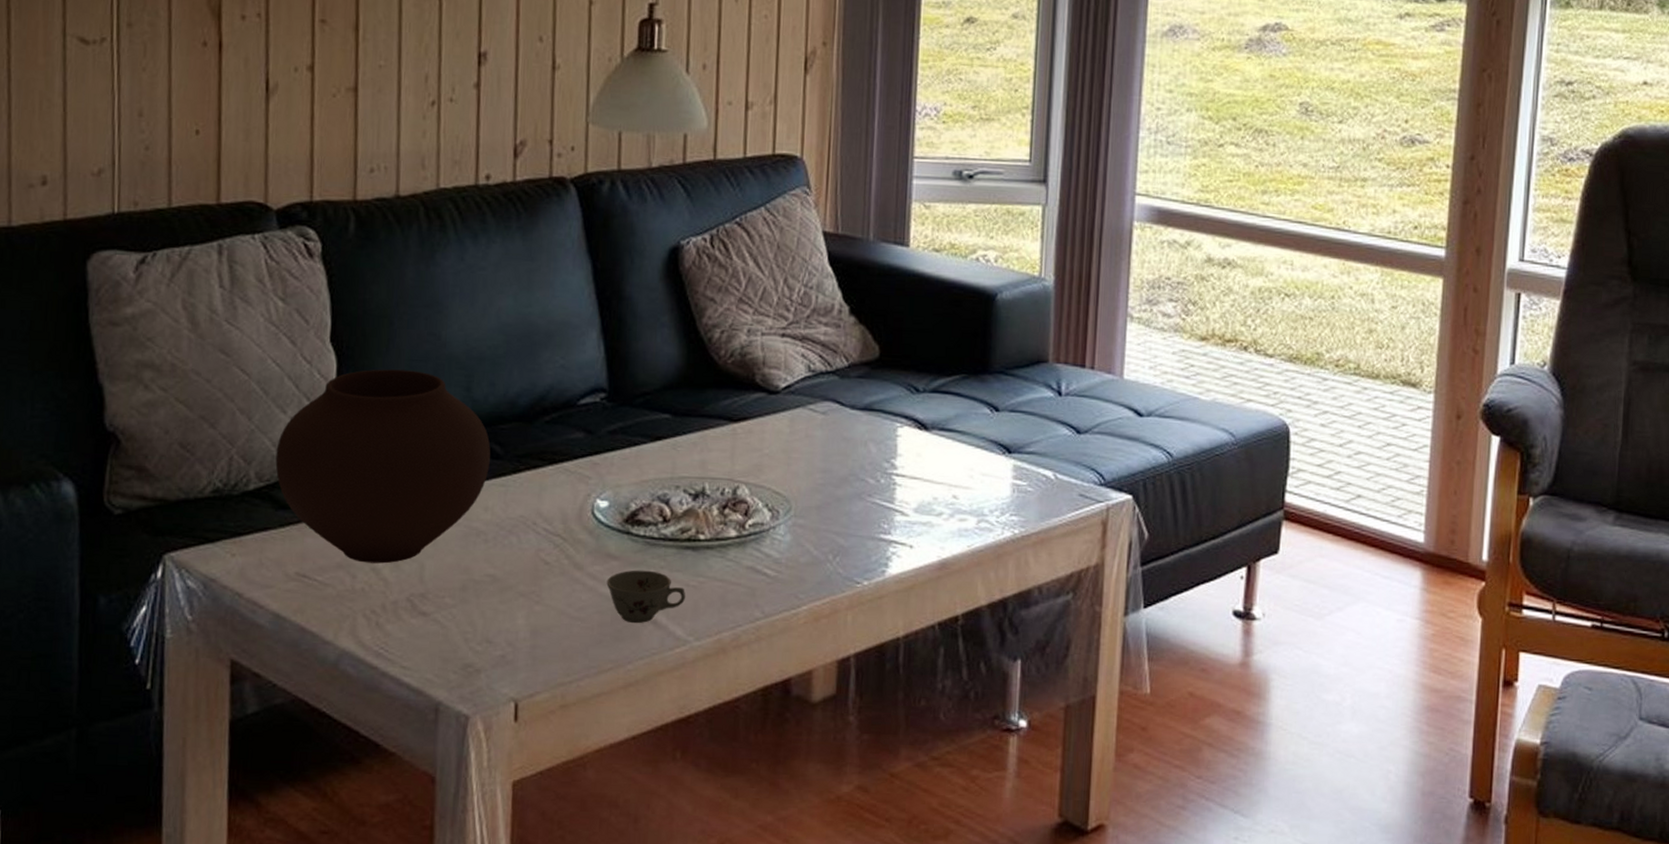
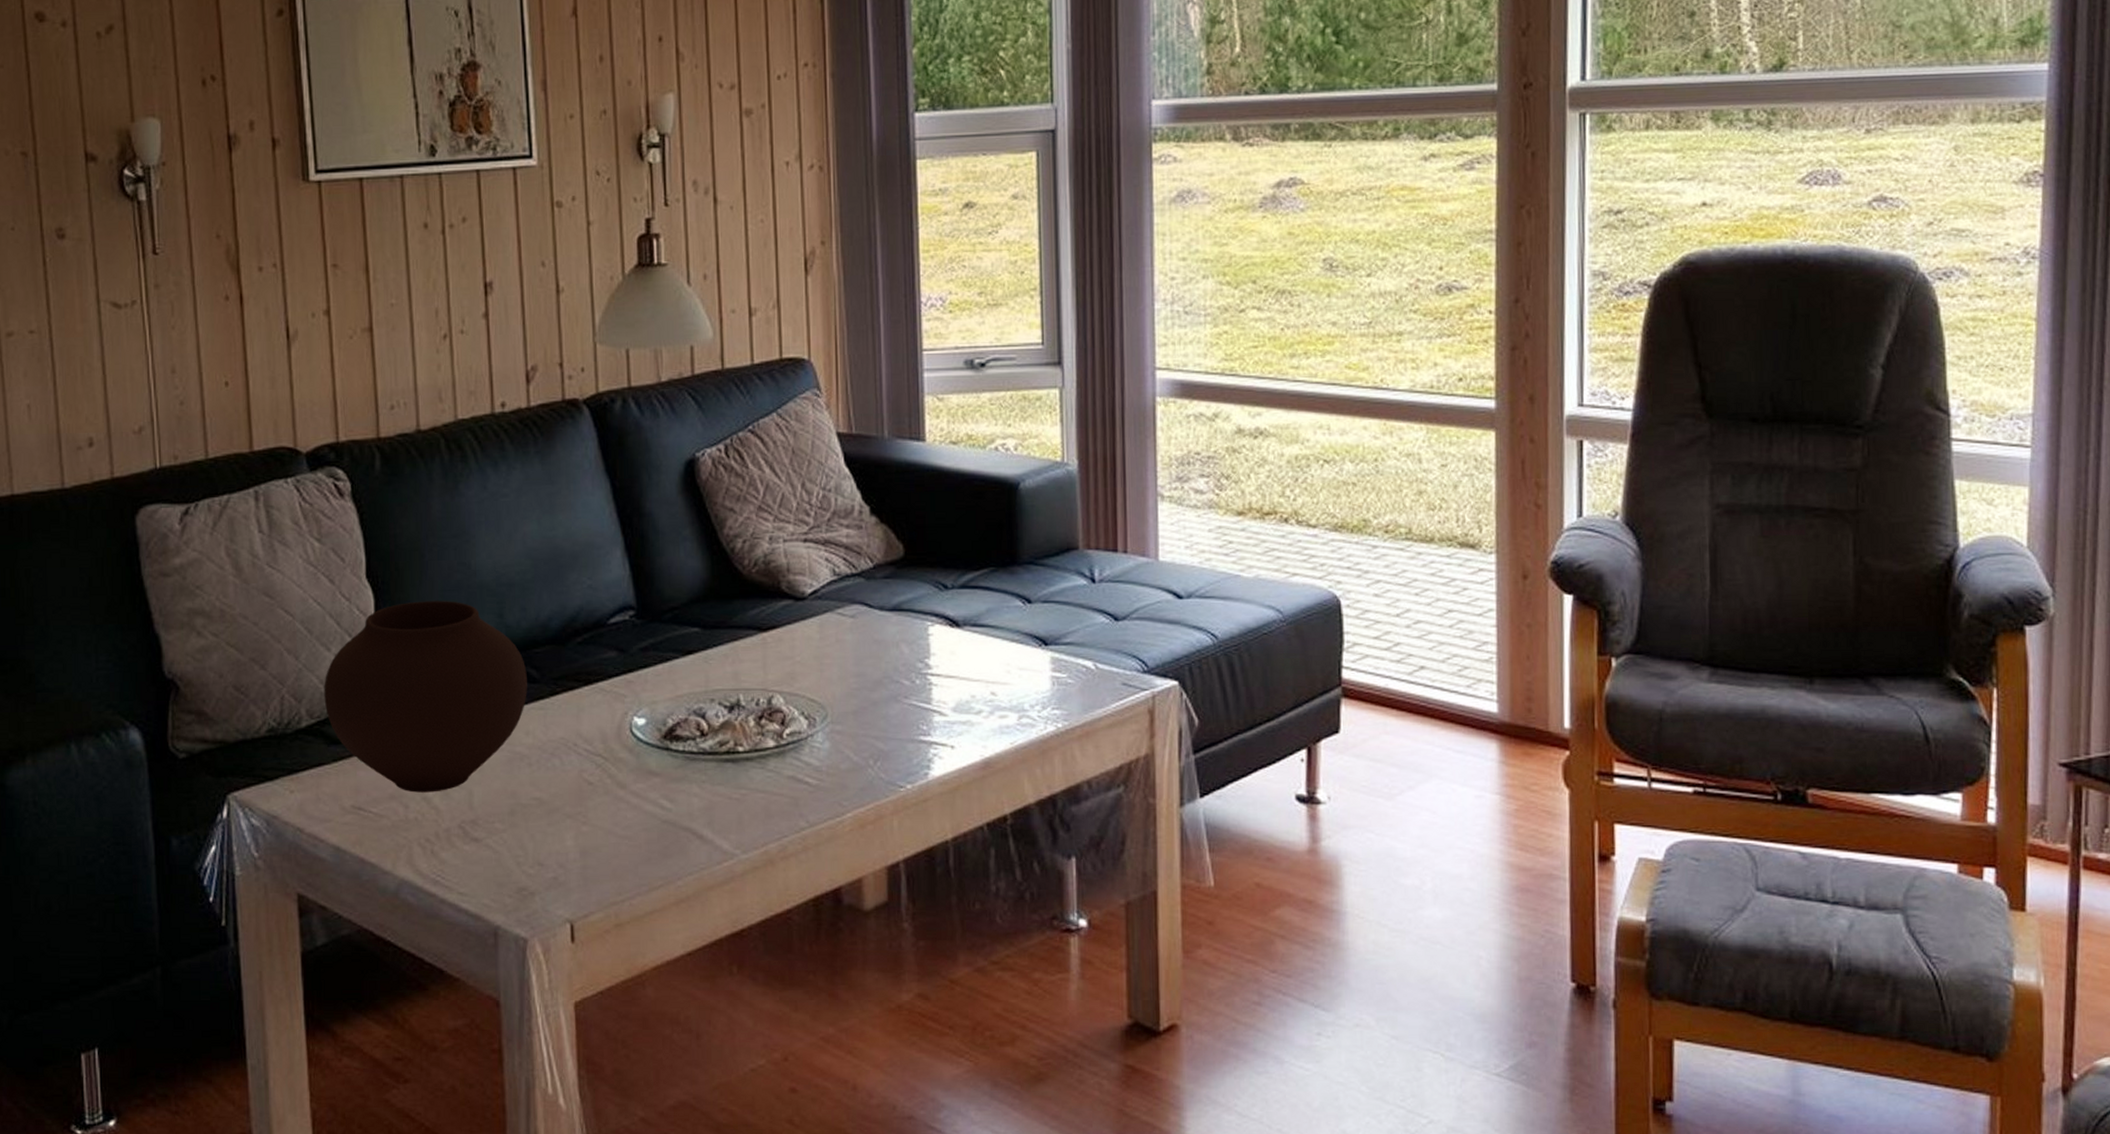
teacup: present [606,570,686,624] -> none [650,785,730,840]

